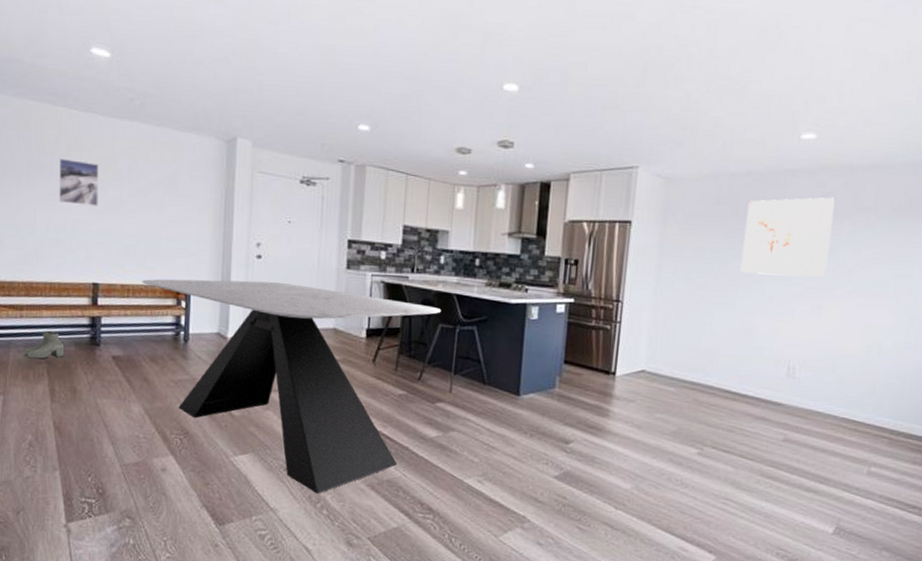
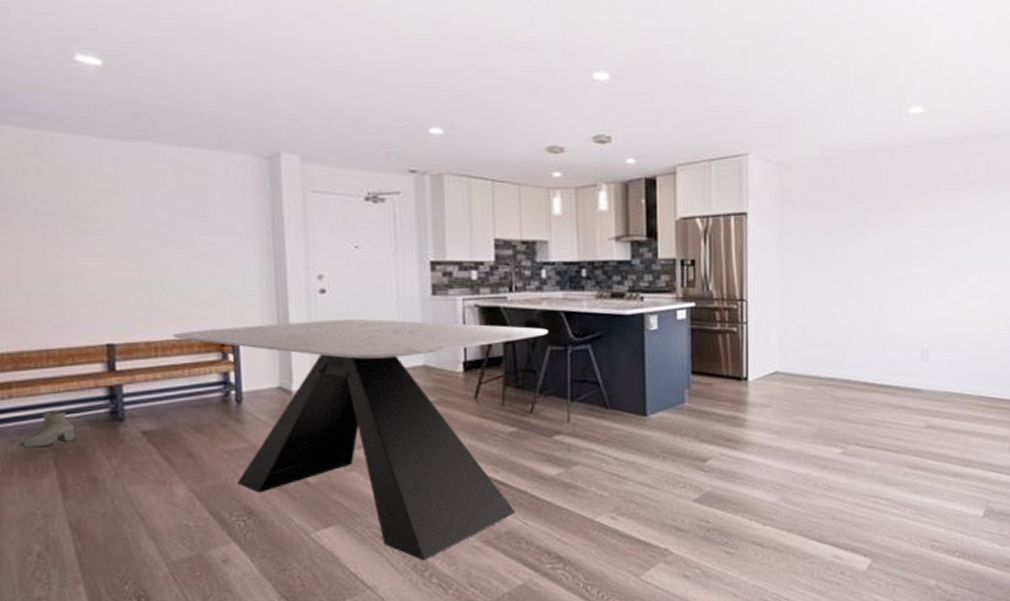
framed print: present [59,157,99,206] -> none [44,193,104,250]
wall art: present [740,197,836,278] -> none [864,171,949,257]

